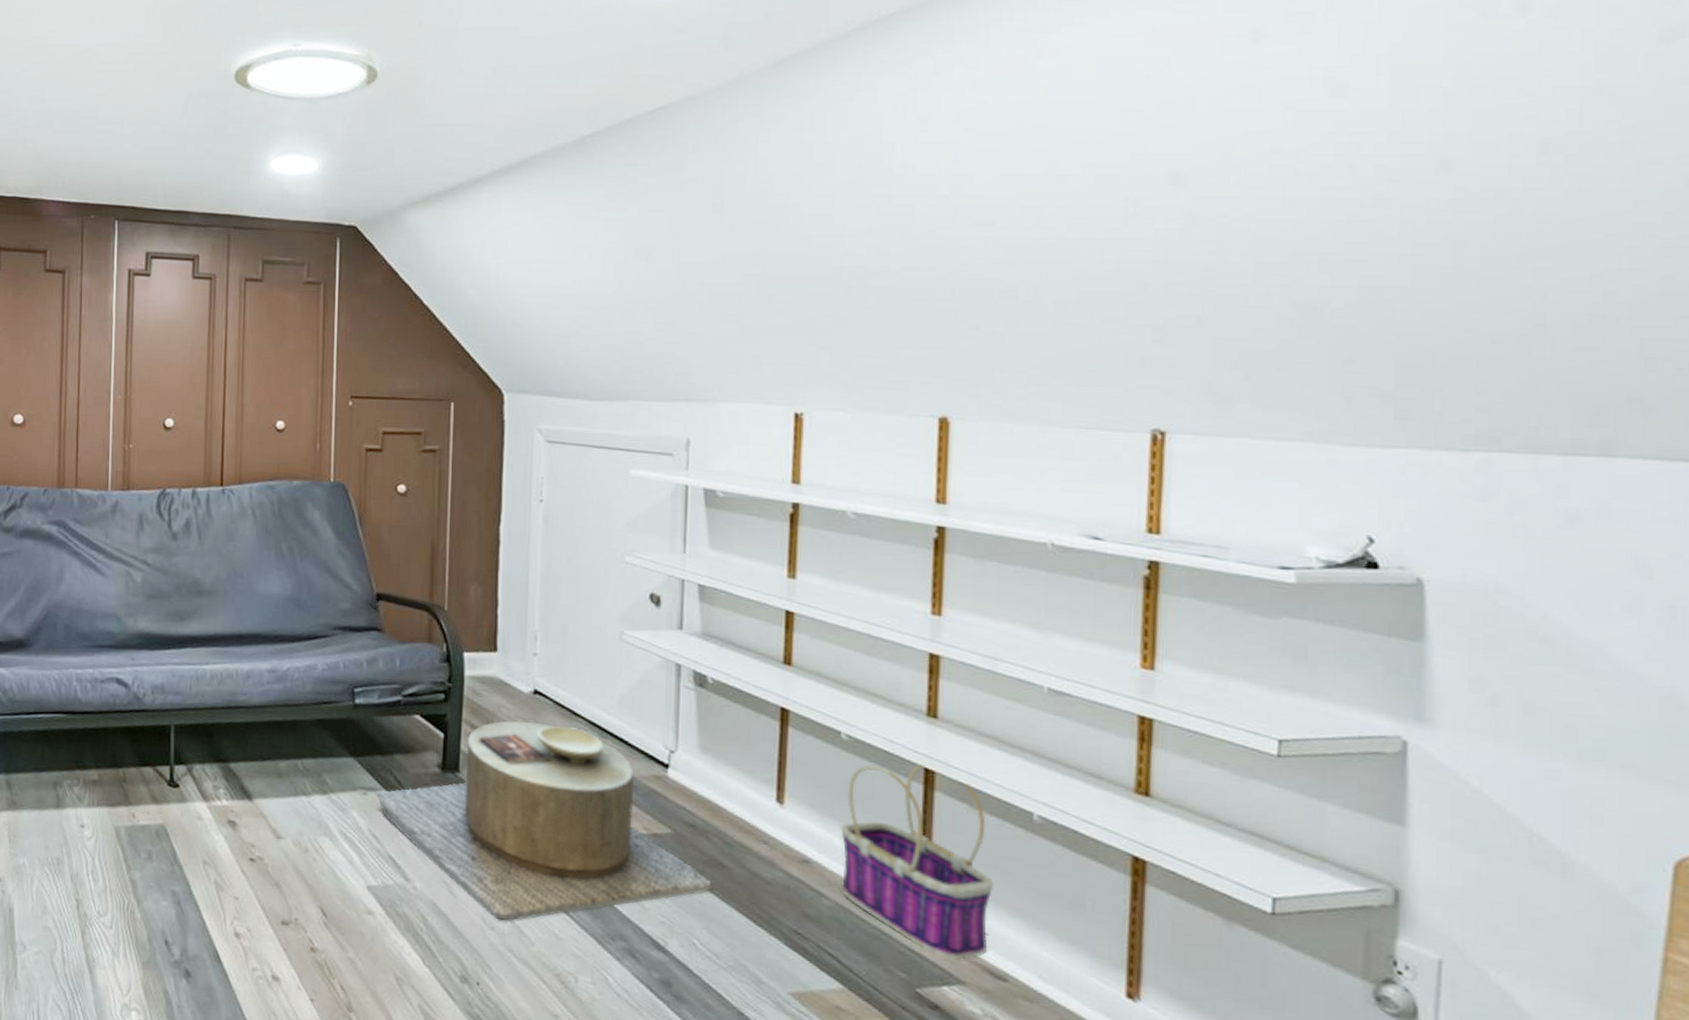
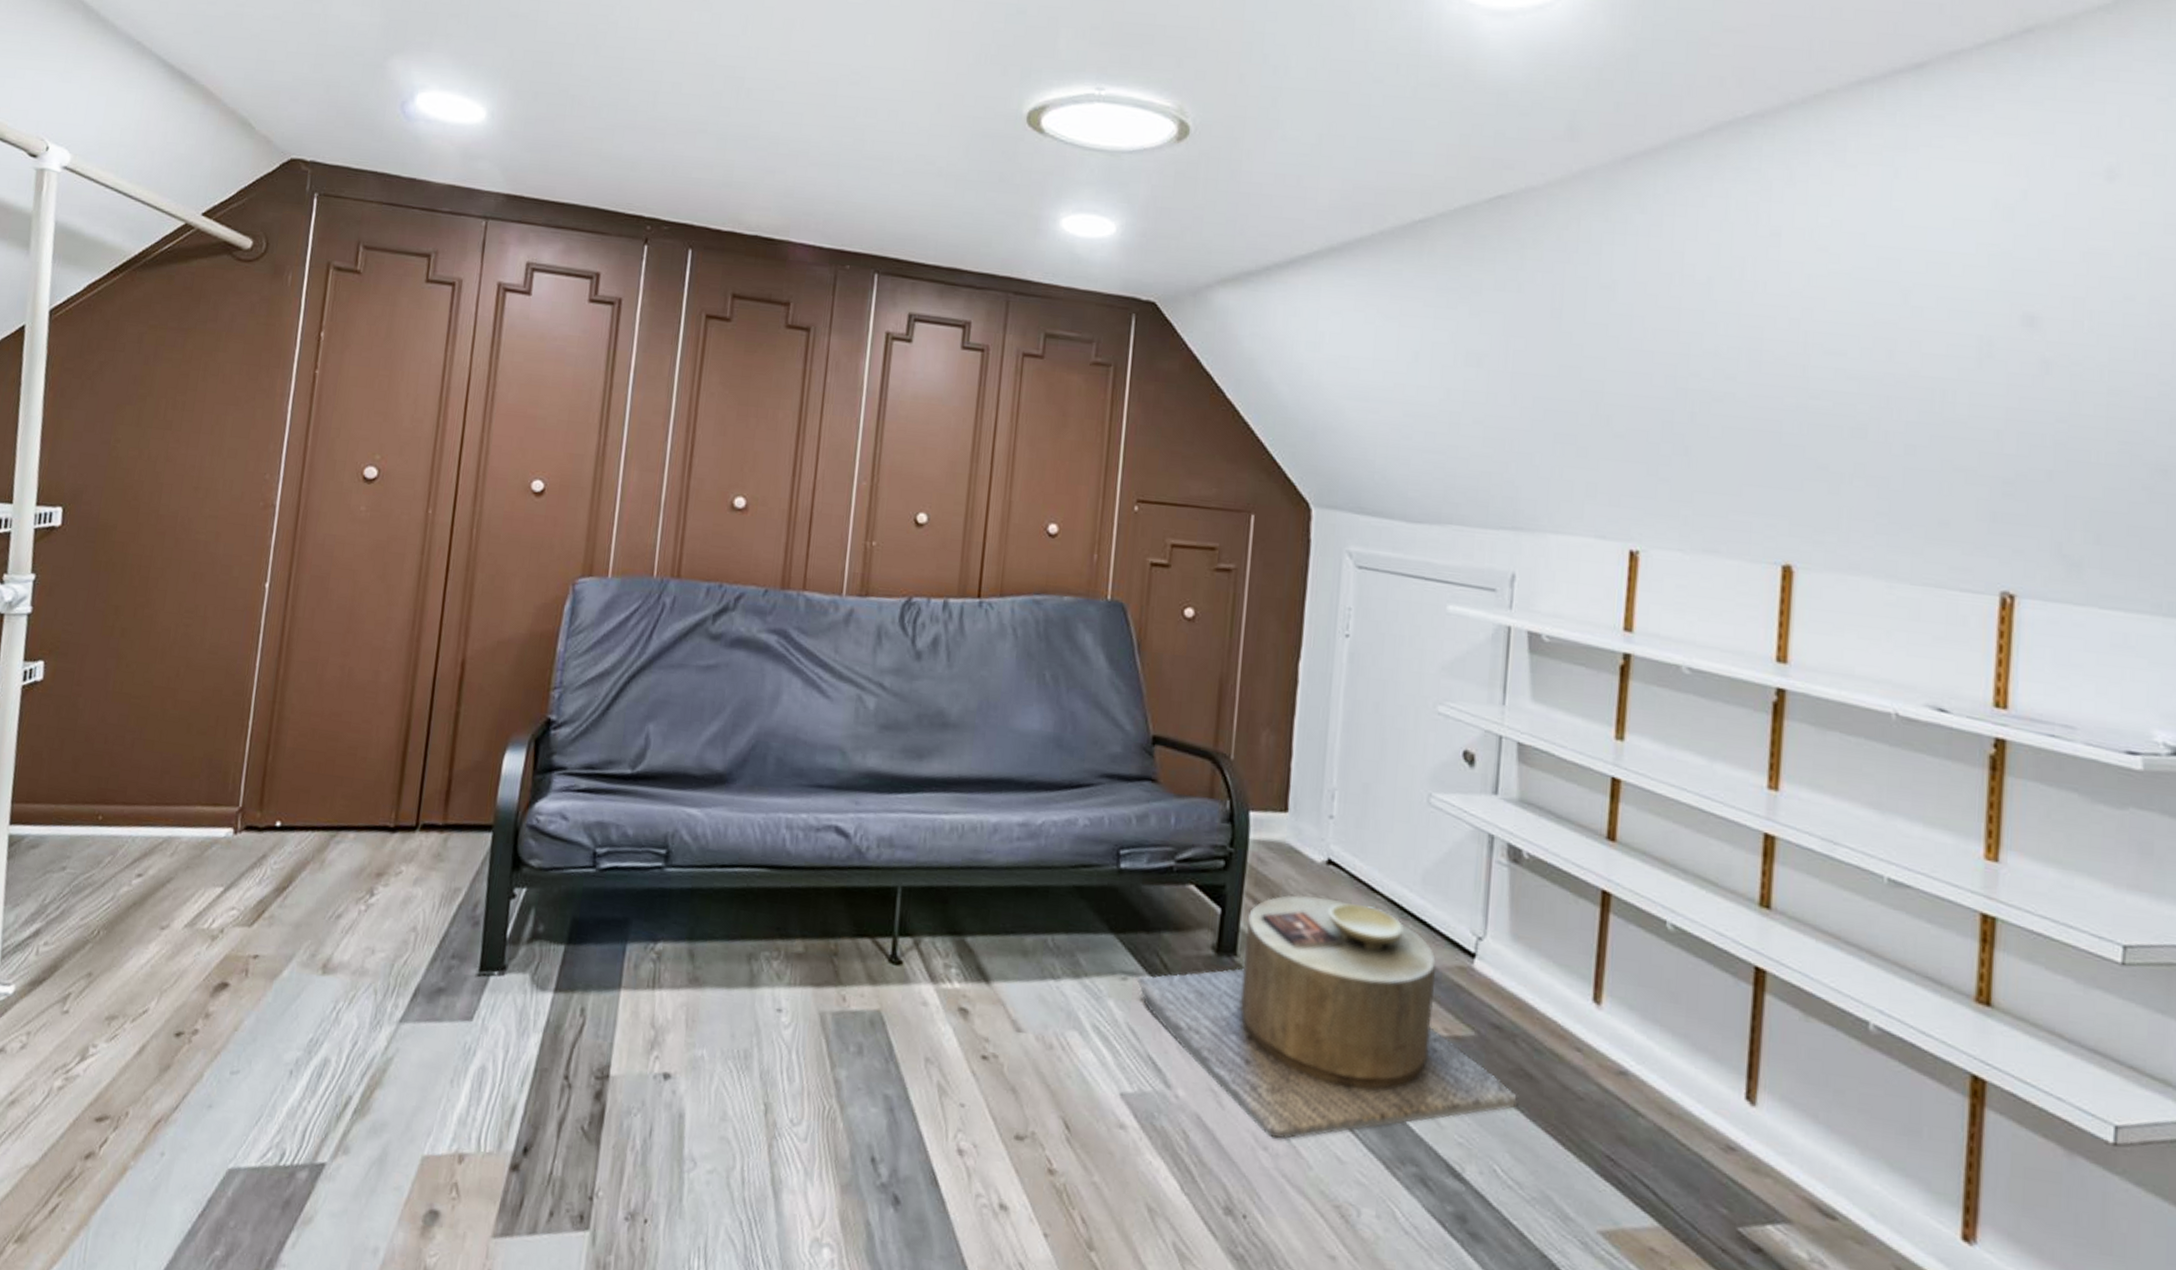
basket: present [841,763,994,960] -> none [1661,961,1826,1194]

